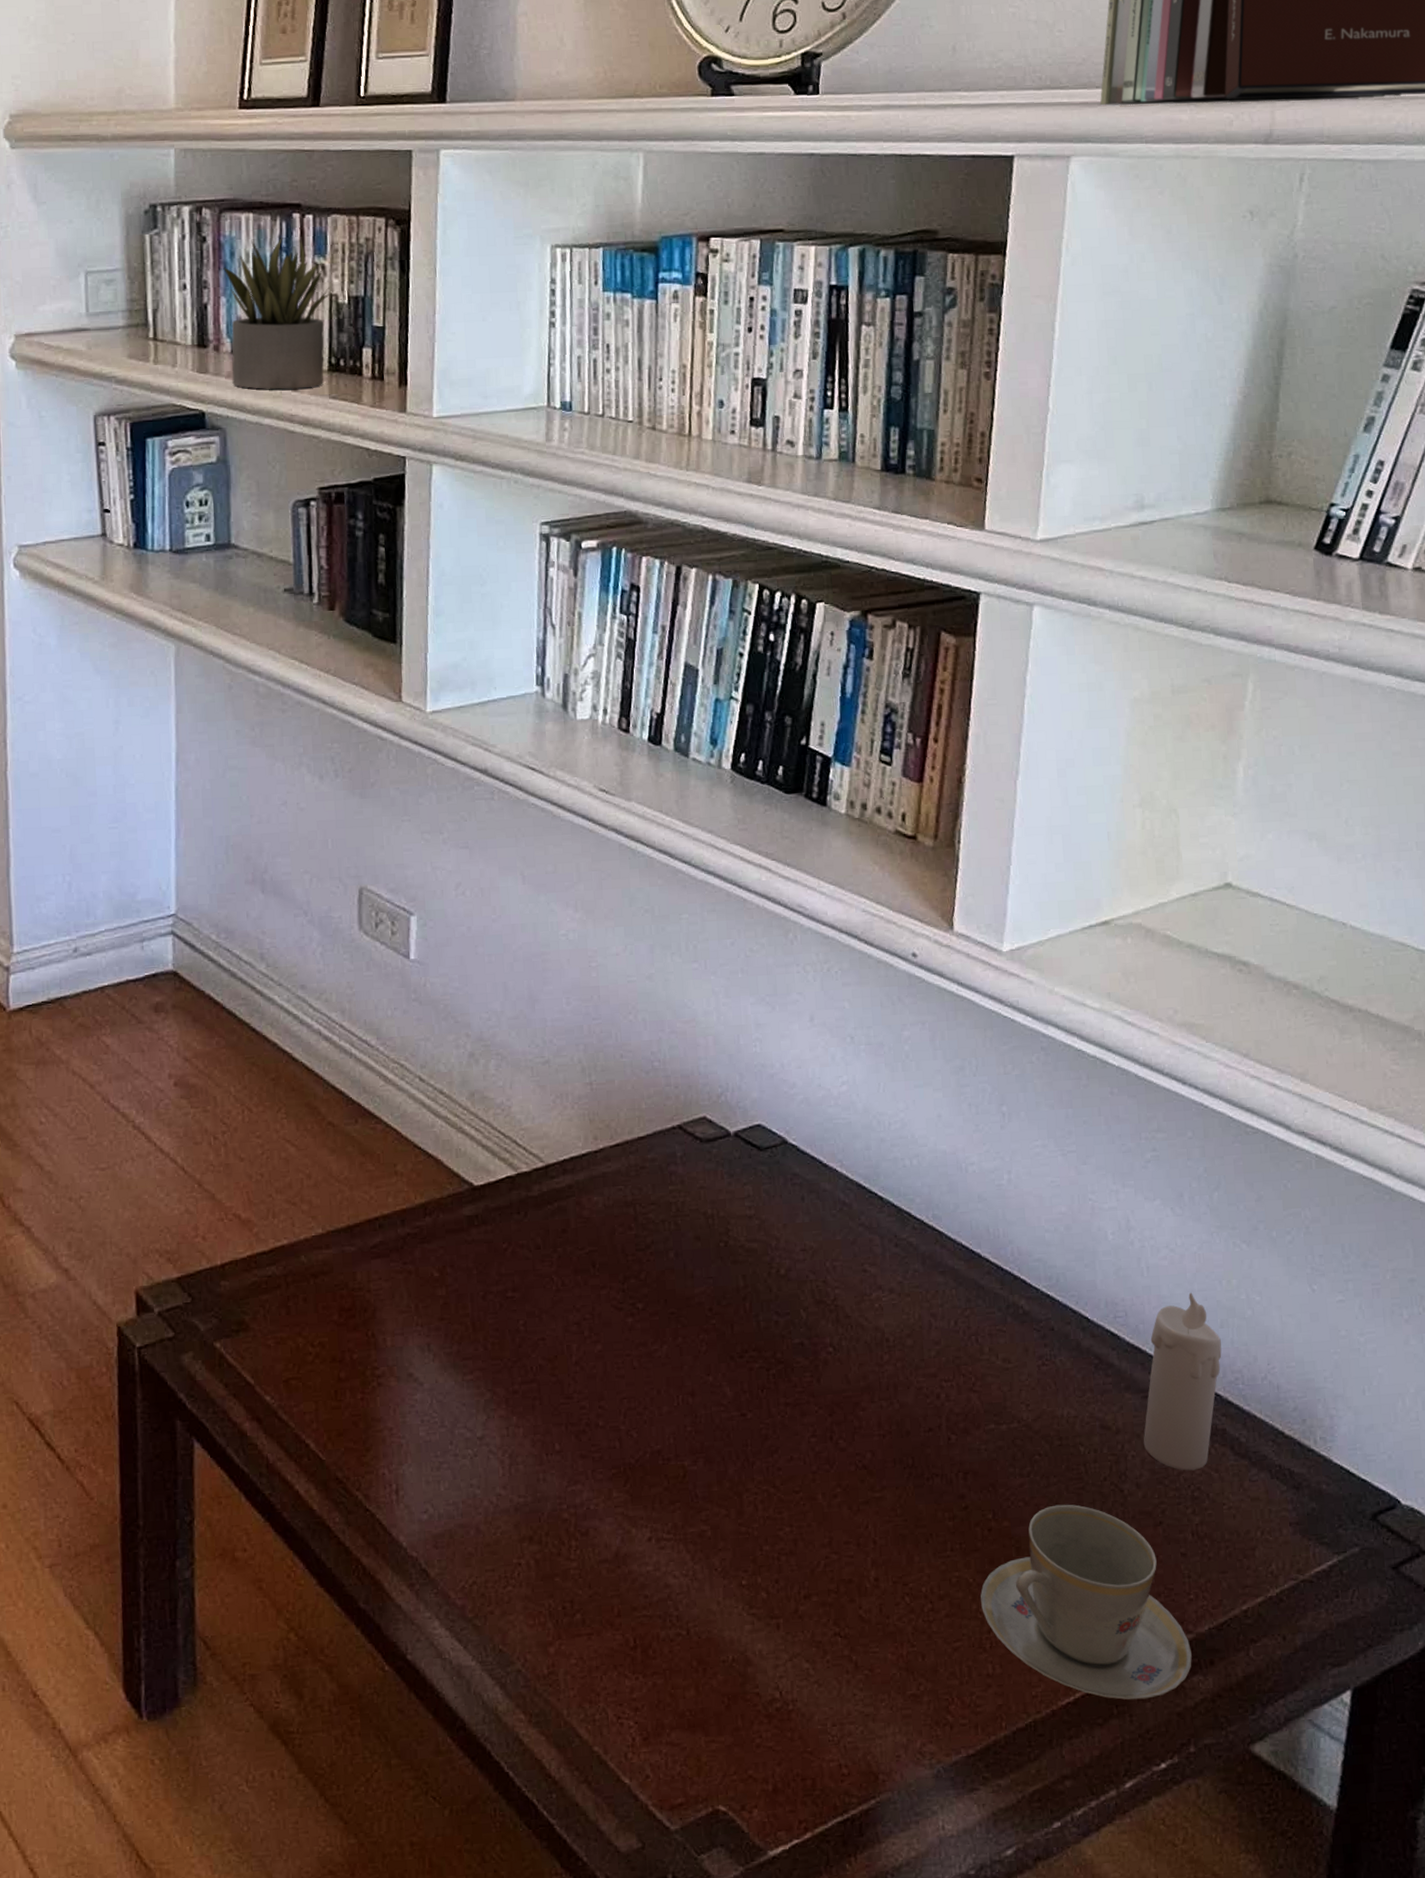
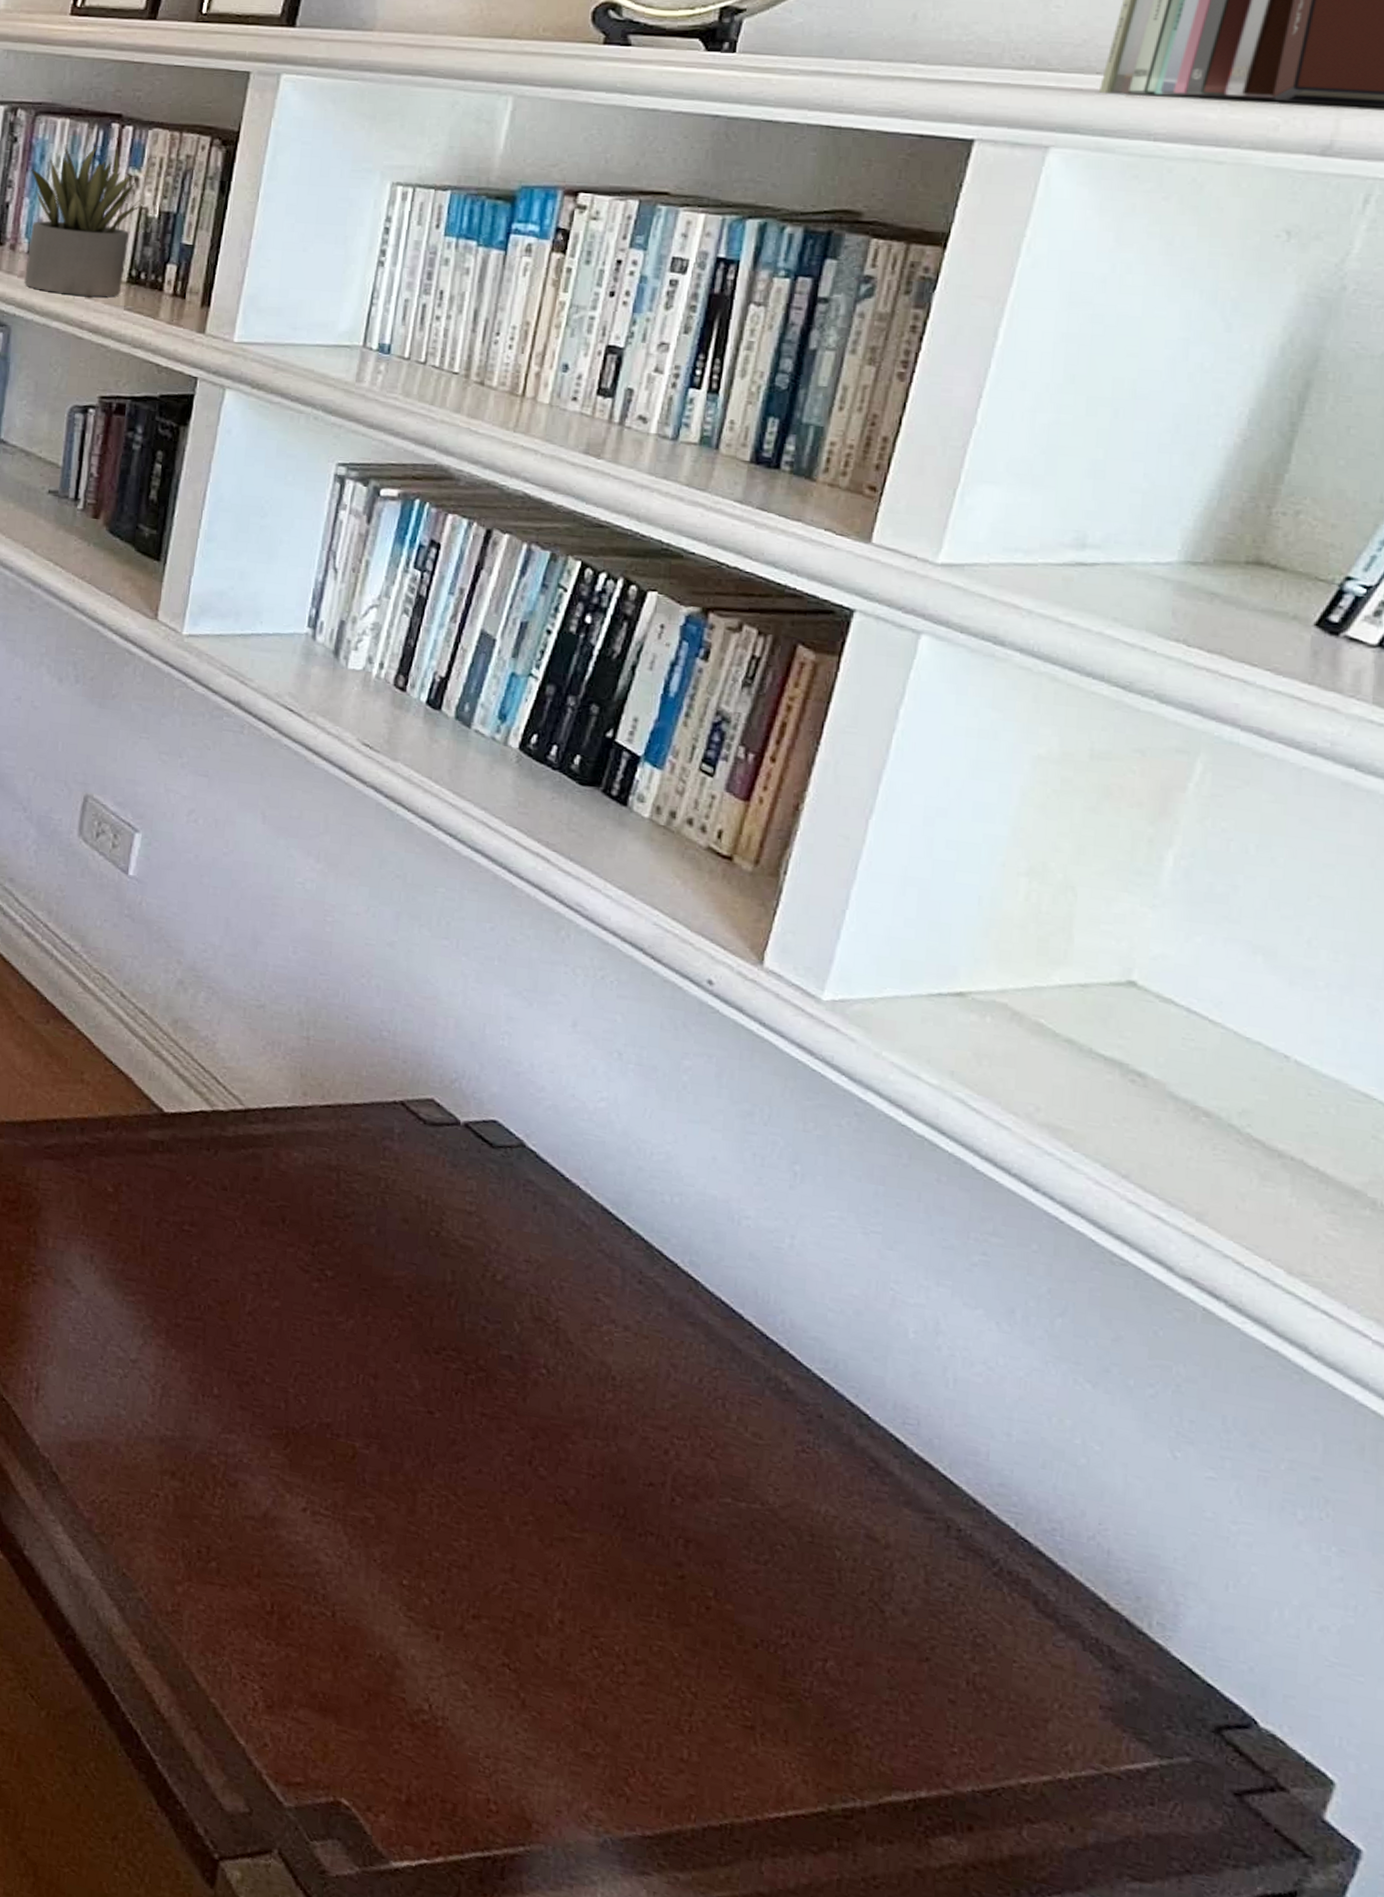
teacup: present [980,1504,1192,1700] -> none [684,1603,945,1845]
candle: present [1143,1292,1222,1471] -> none [918,1420,1040,1615]

